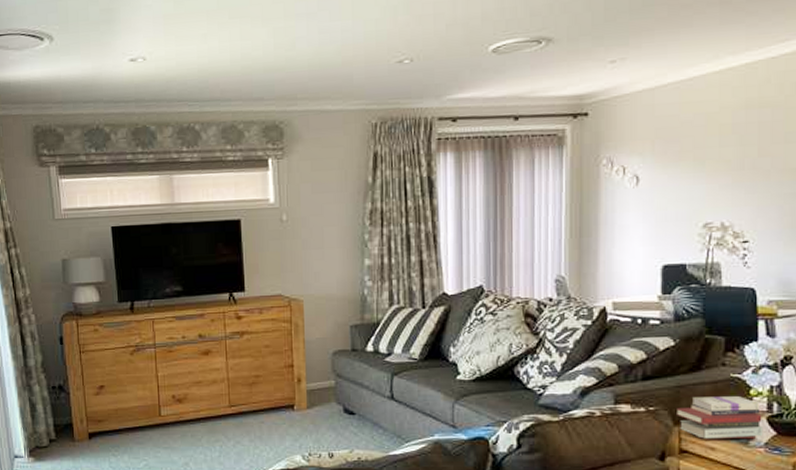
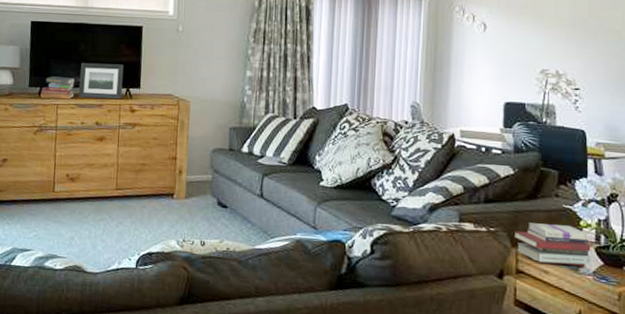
books: none [132,287,171,314] -> present [40,75,75,100]
picture frame: none [174,266,225,310] -> present [78,62,124,100]

